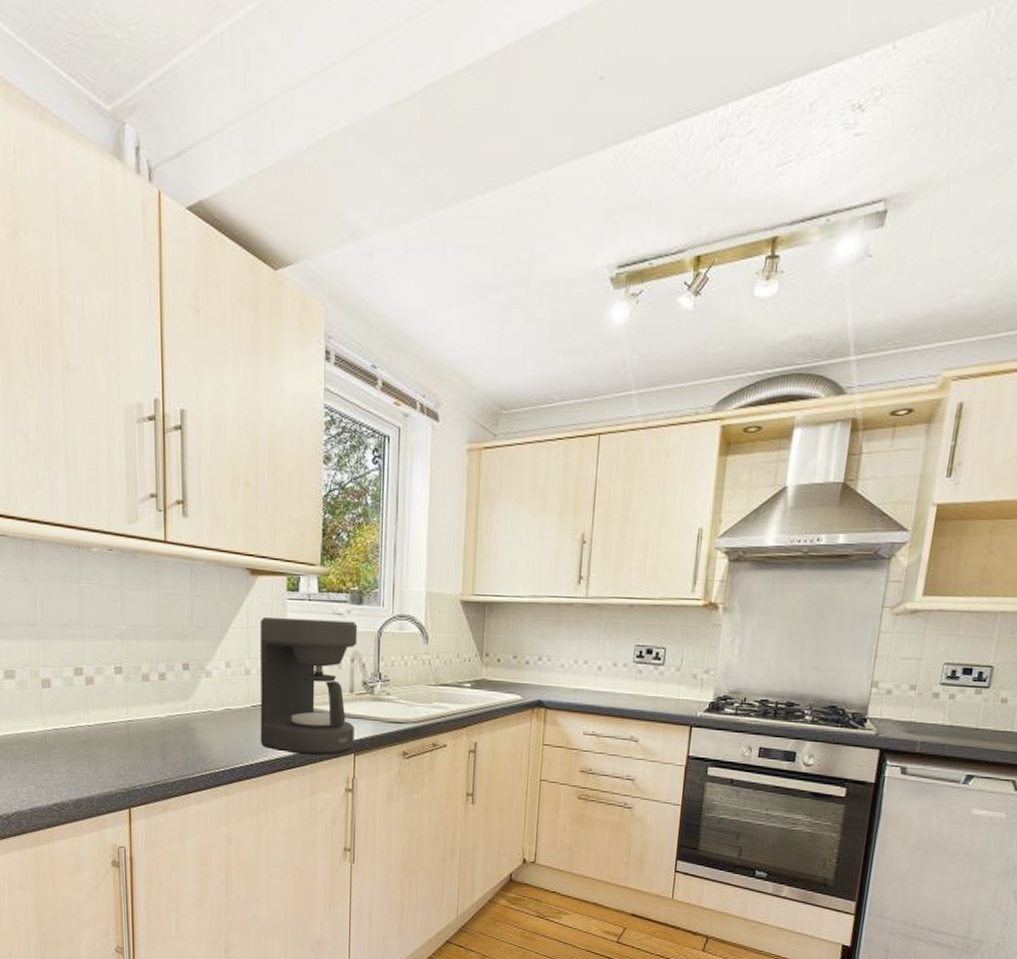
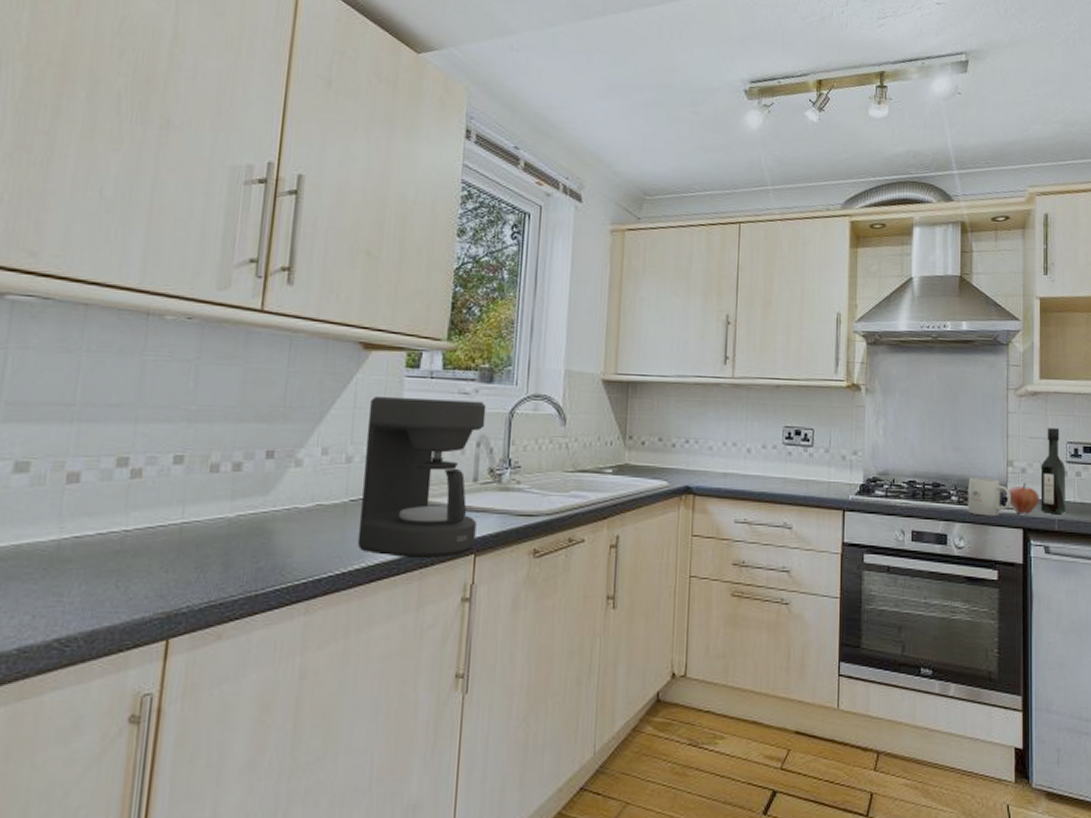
mug: none [821,698,872,737] -> present [967,478,1012,516]
fruit: none [868,704,903,736] -> present [1009,482,1039,514]
bottle: none [902,648,939,737] -> present [1040,428,1066,515]

